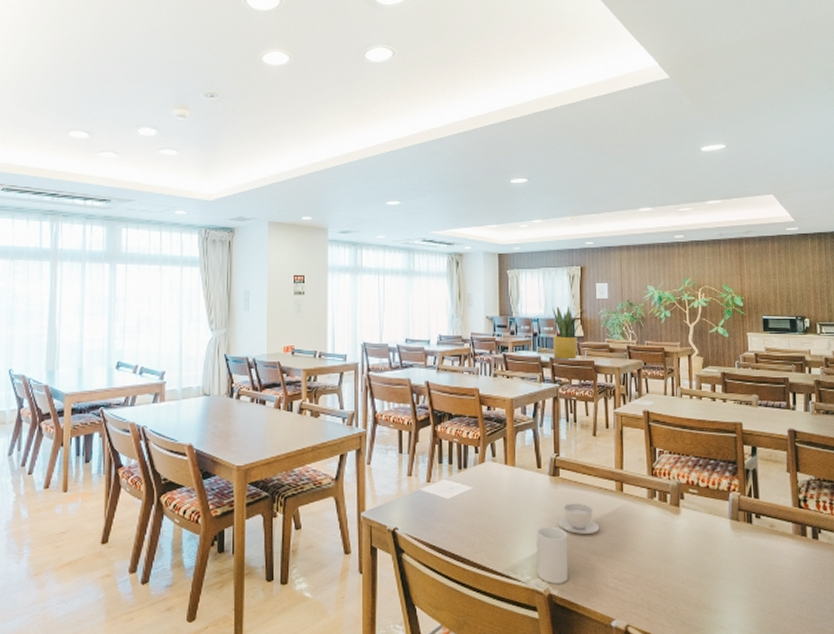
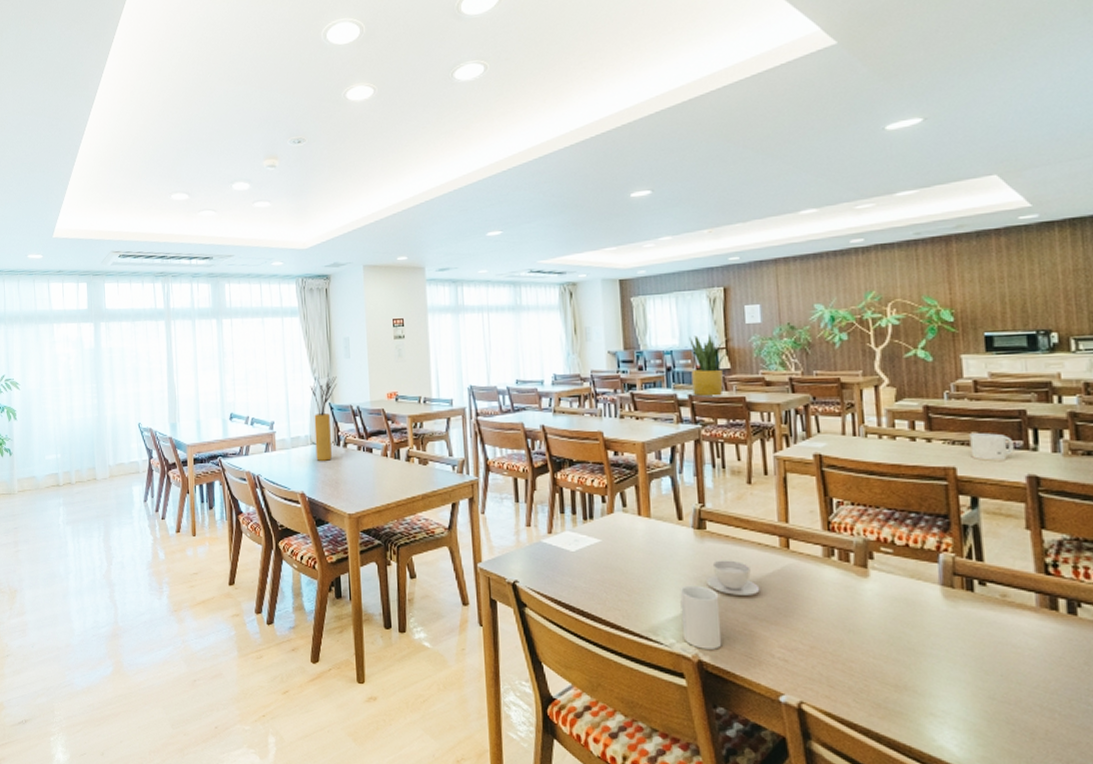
vase: none [206,324,234,412] -> present [310,373,337,461]
mug: none [752,395,780,419] -> present [969,433,1014,462]

